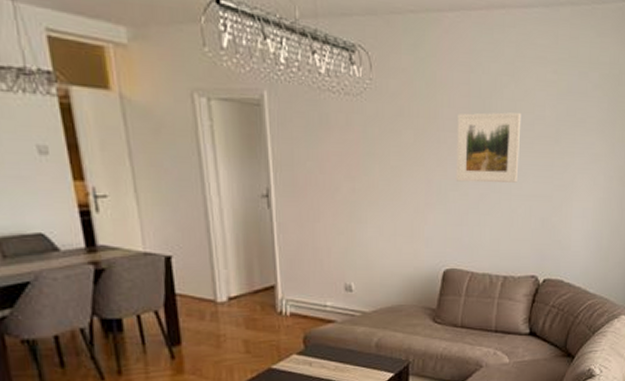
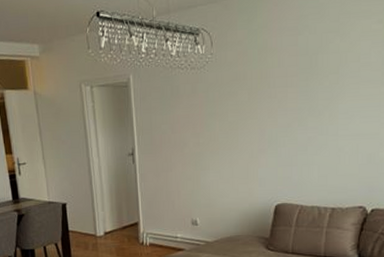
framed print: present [455,112,522,183] -> none [285,63,347,129]

